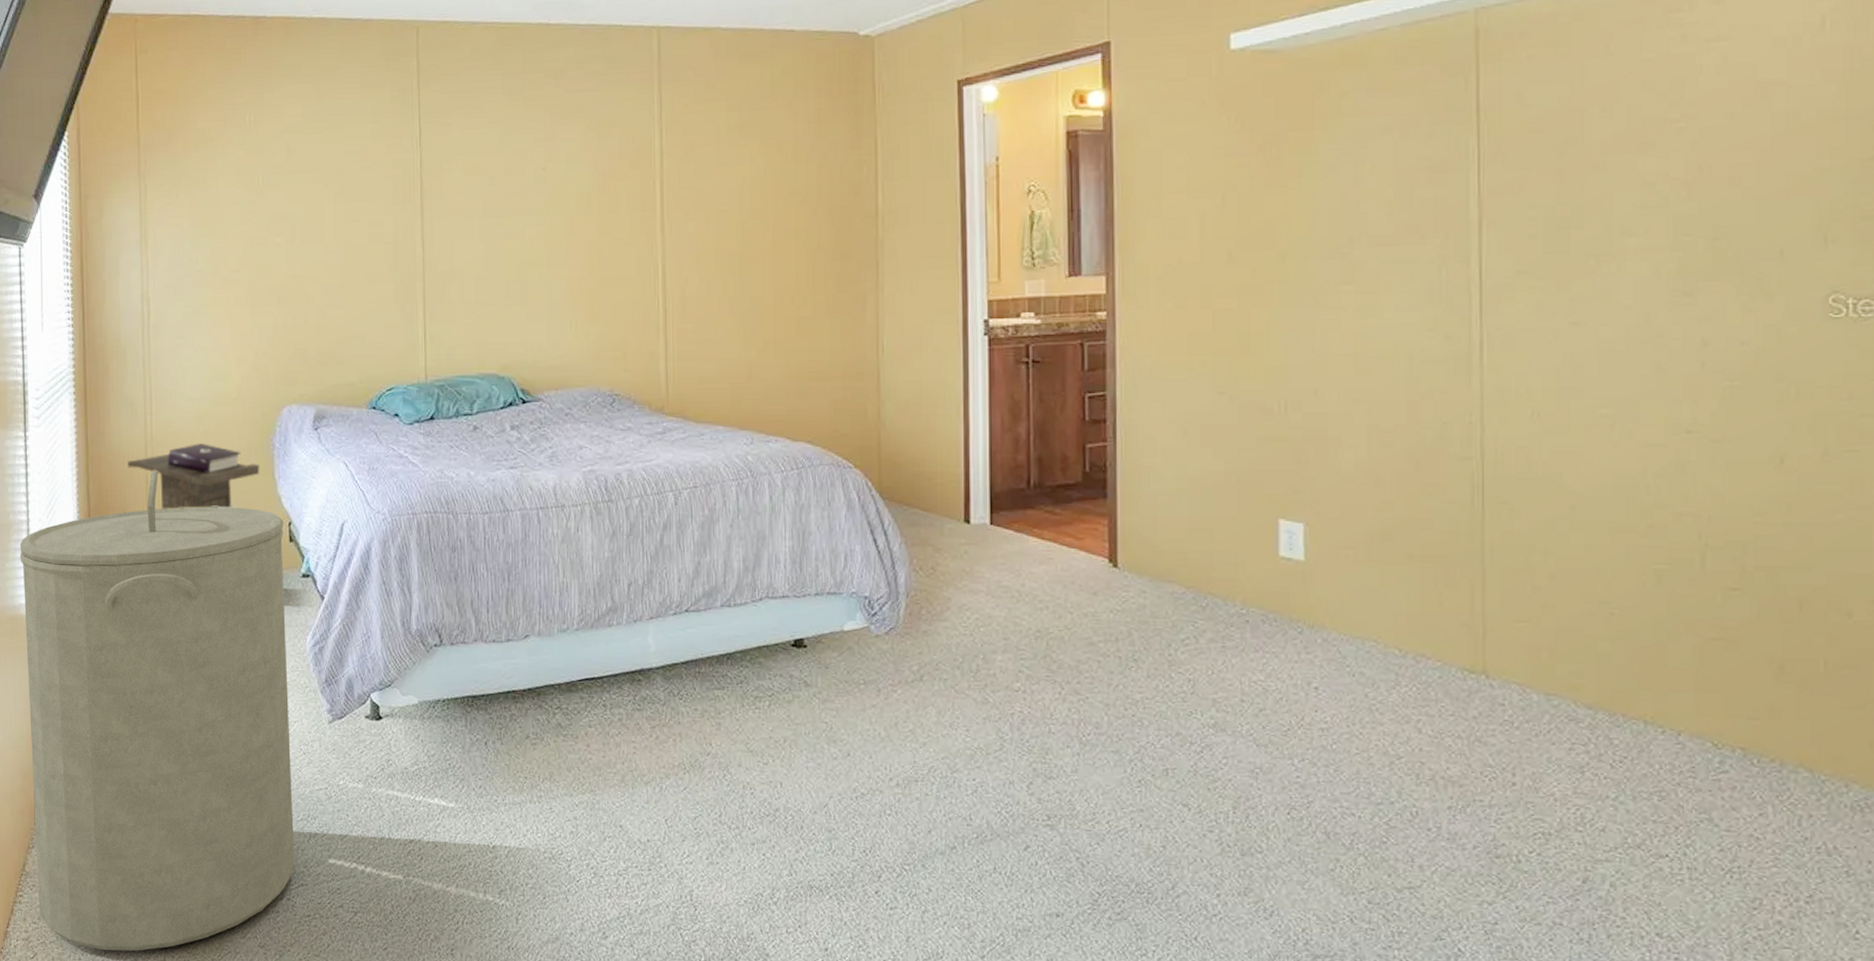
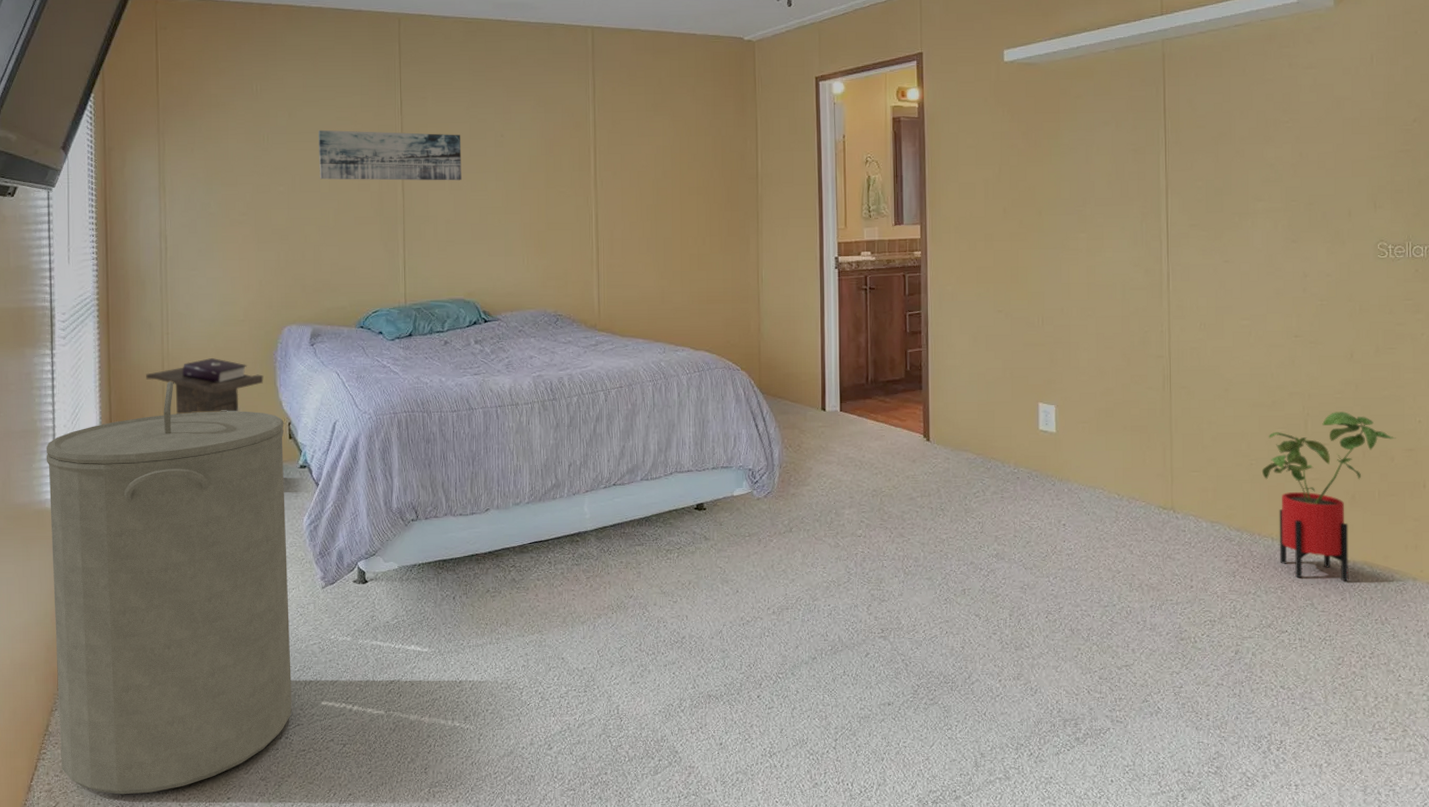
wall art: none [322,167,494,228] -> present [319,129,462,181]
house plant: none [1628,542,1857,790] -> present [1261,411,1396,582]

